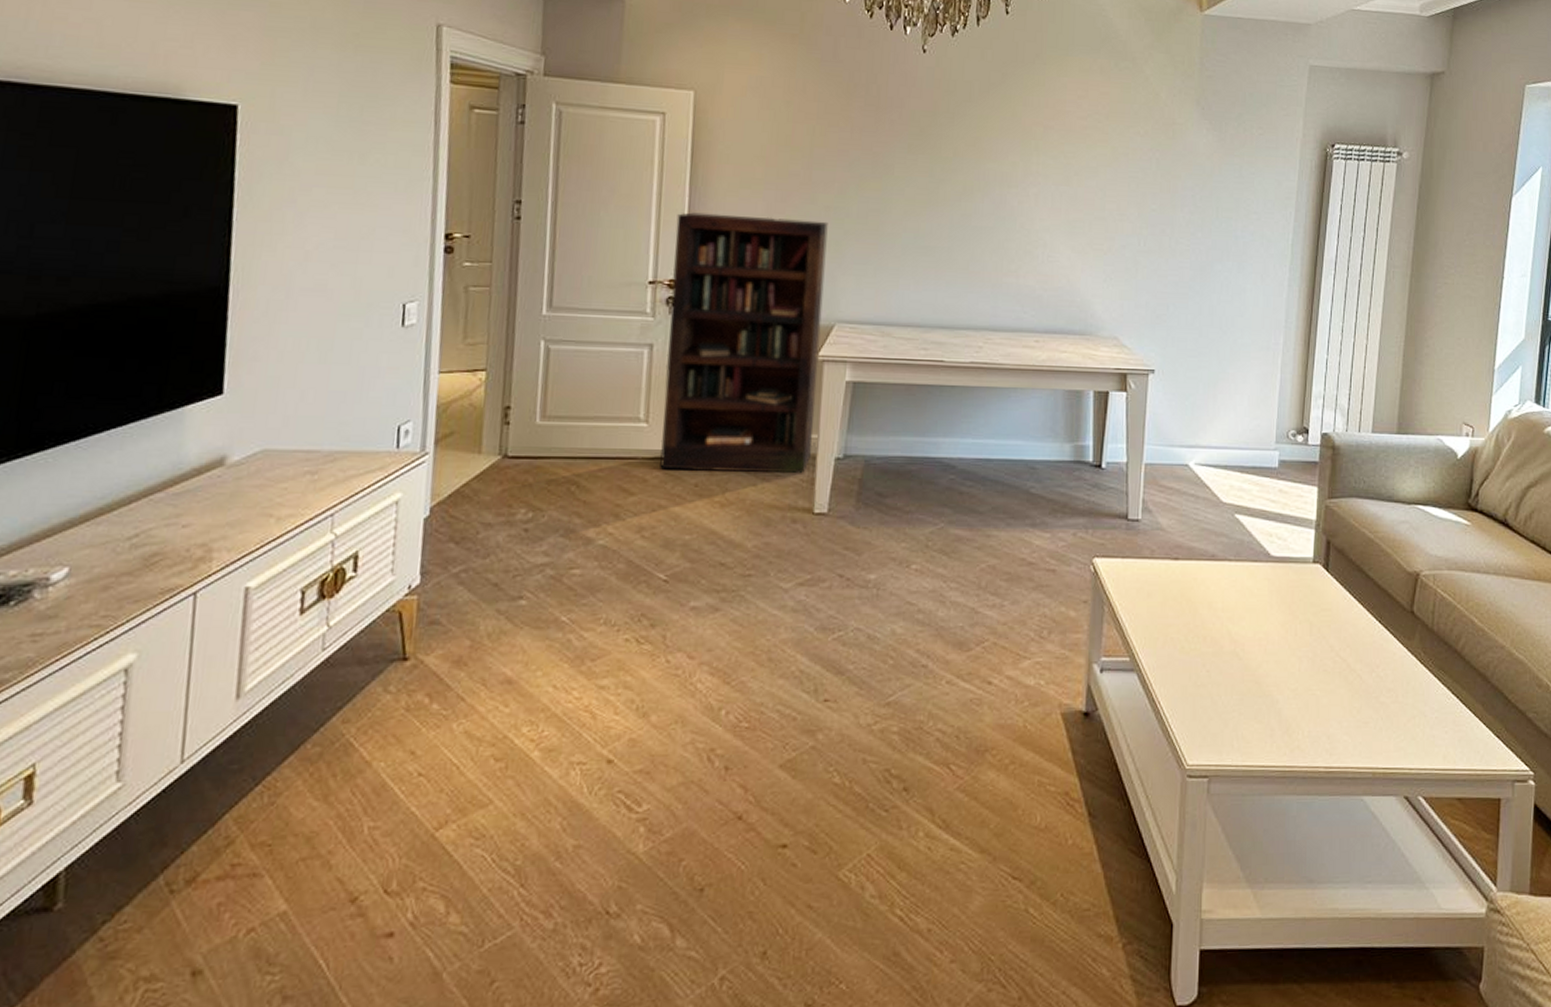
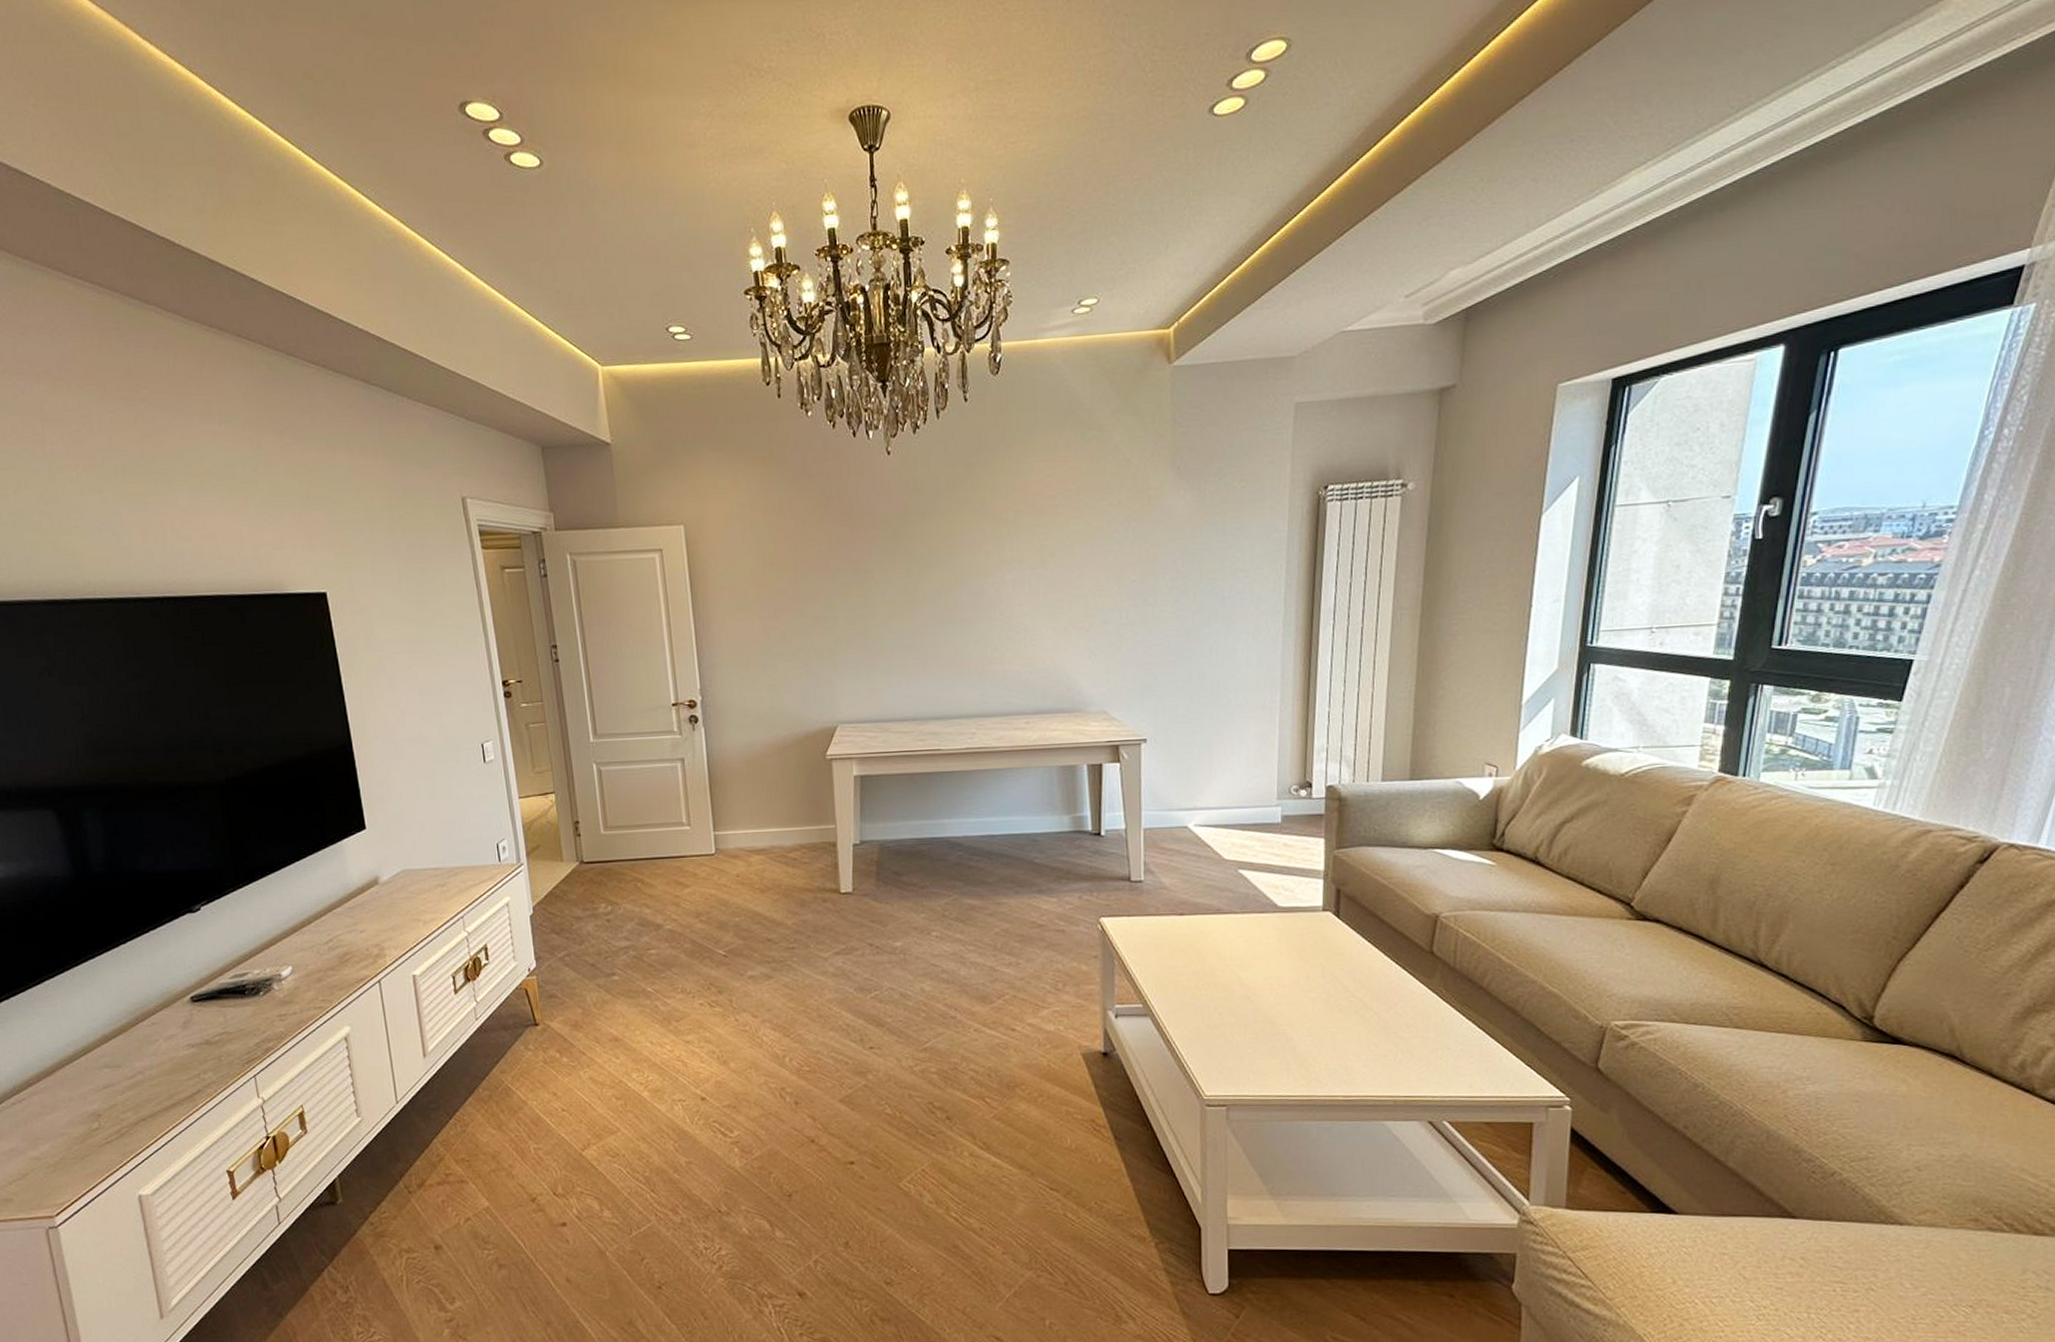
bookcase: present [659,212,828,474] -> none [686,631,832,865]

